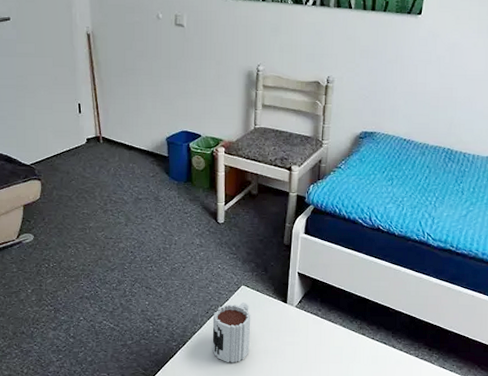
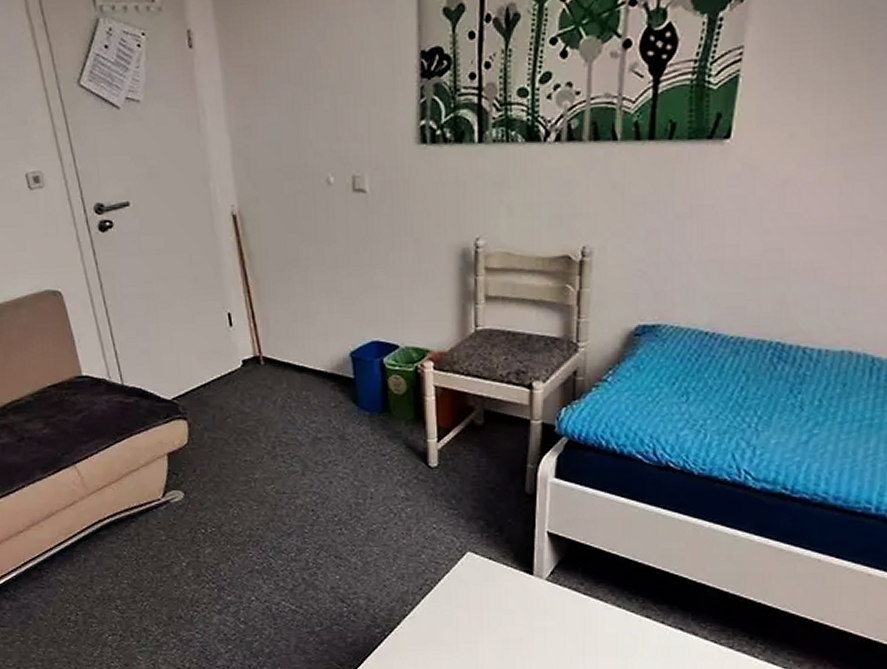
mug: present [212,301,251,363] -> none [429,573,483,656]

